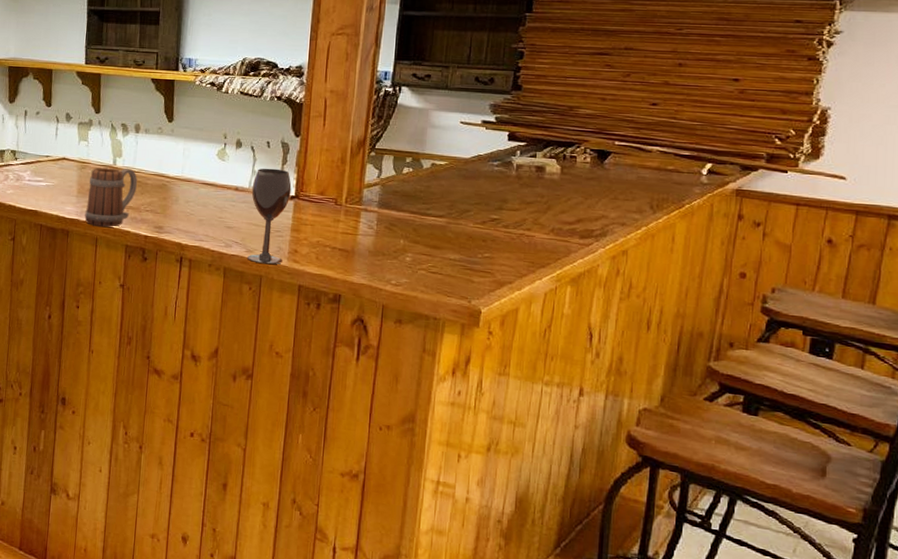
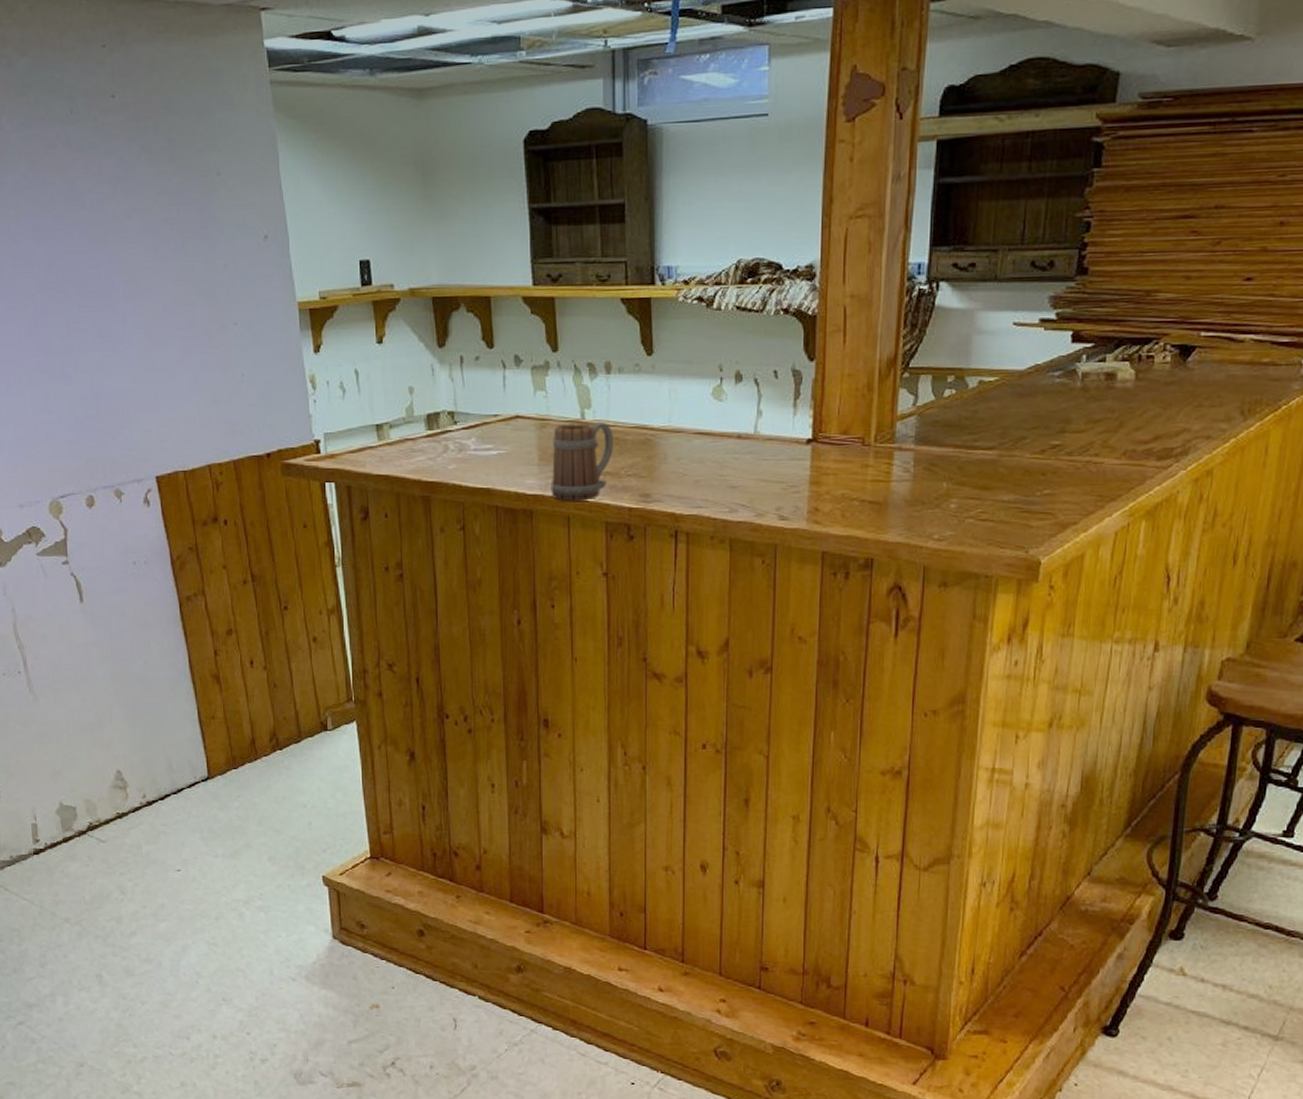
wine glass: present [247,168,292,265] -> none [758,405,807,530]

